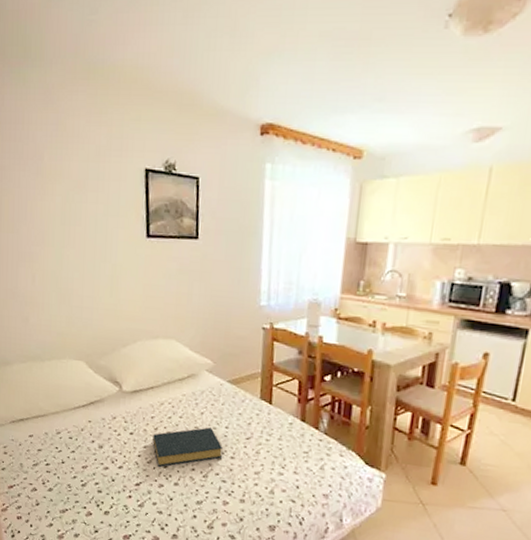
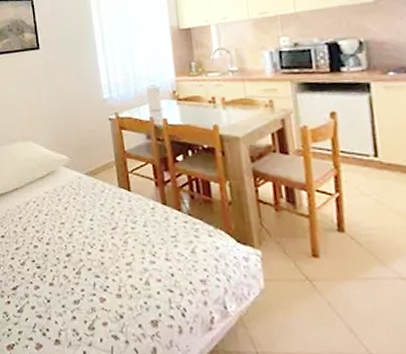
hardback book: present [152,427,223,467] -> none [23,222,92,268]

